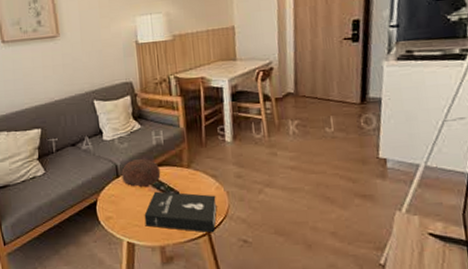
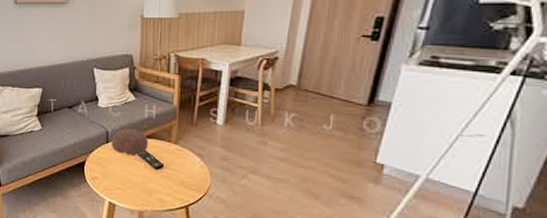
booklet: present [144,191,217,233] -> none [127,161,199,207]

